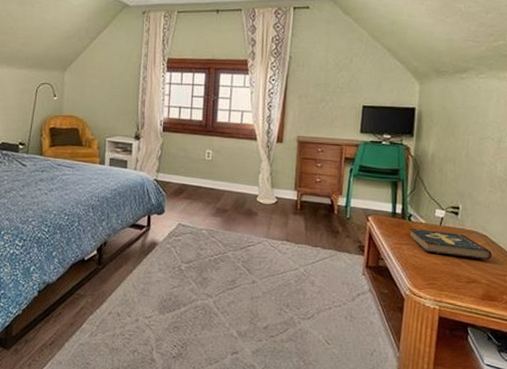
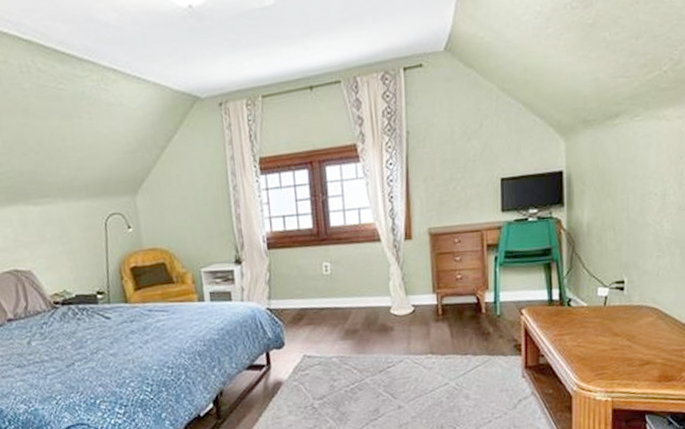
book: present [408,228,492,260] -> none [569,311,666,339]

